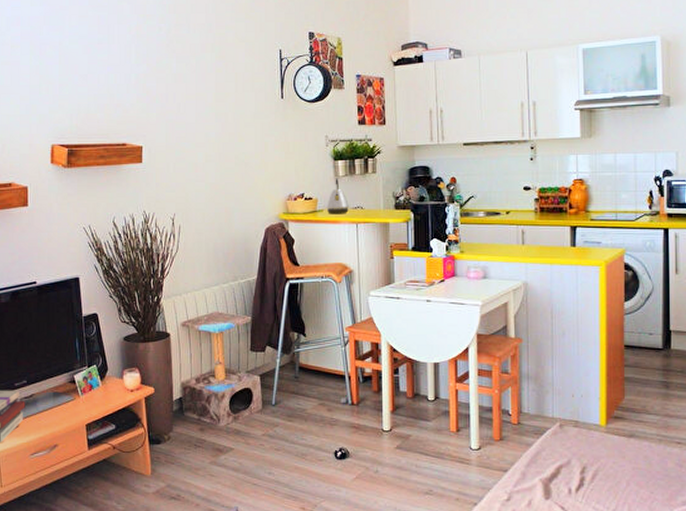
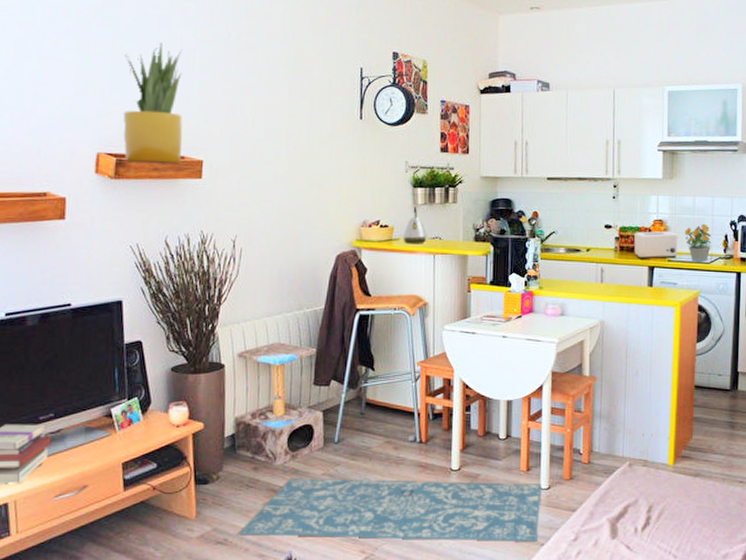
planter: none [71,41,124,152] -> present [122,42,183,165]
rug: none [189,437,473,502] -> present [238,477,542,543]
toaster: none [555,189,600,220] -> present [634,230,678,260]
flowerpot: none [607,180,635,220] -> present [684,223,712,262]

